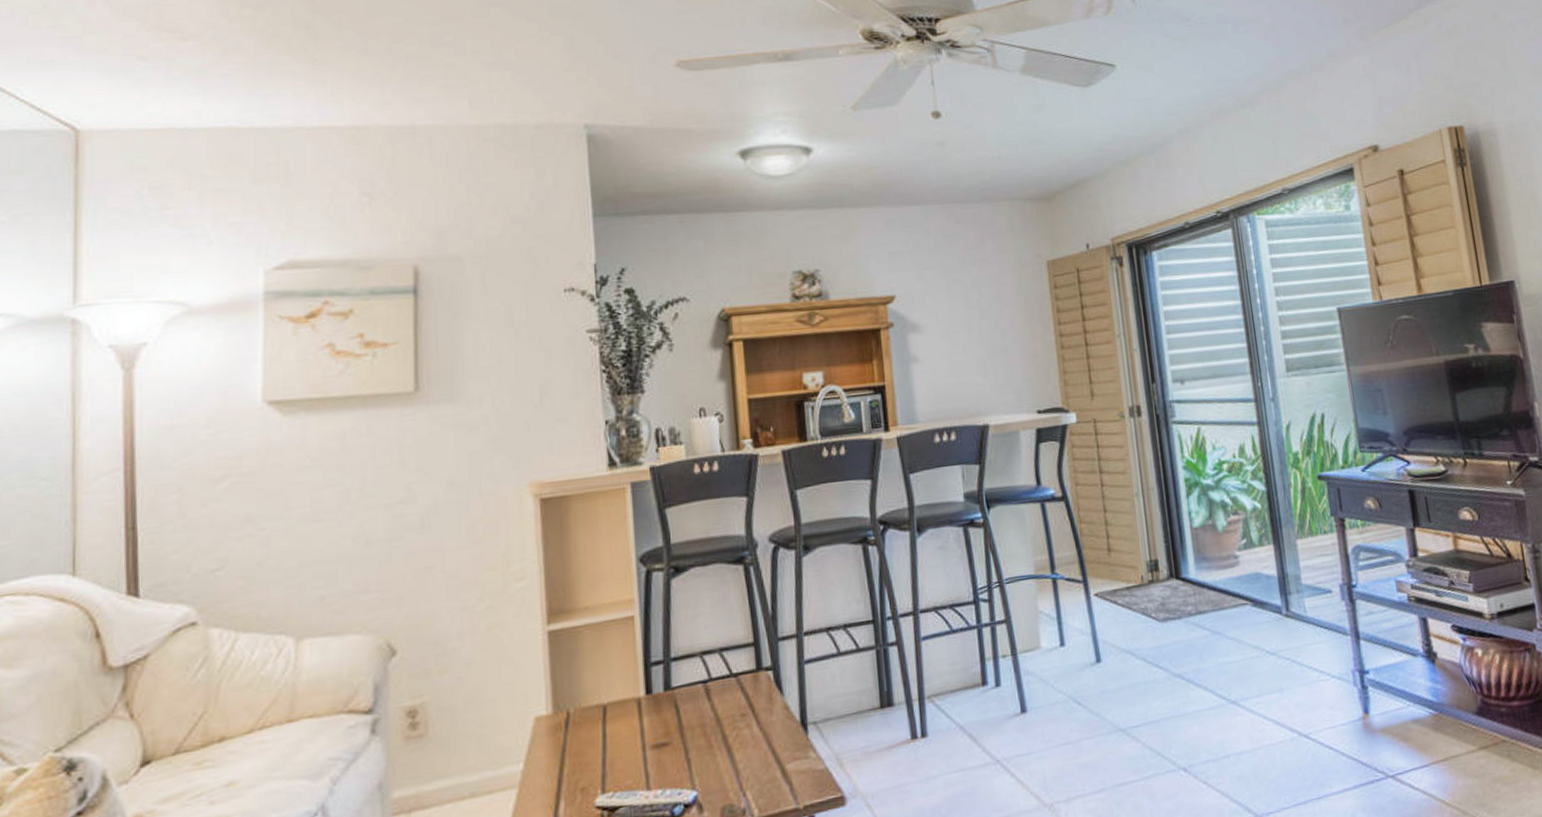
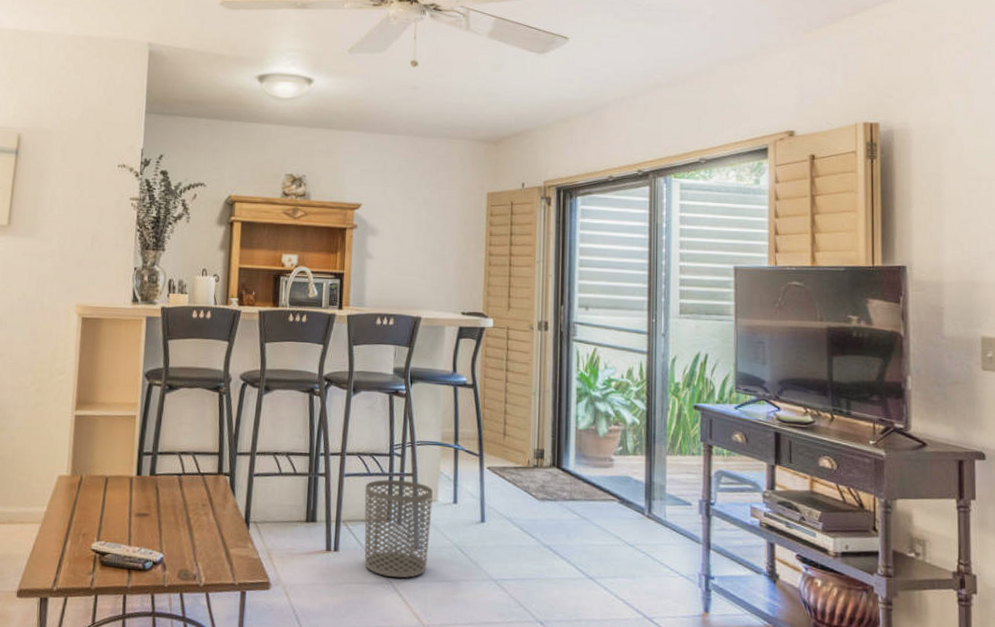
waste bin: none [949,629,1040,756] -> present [364,479,433,578]

